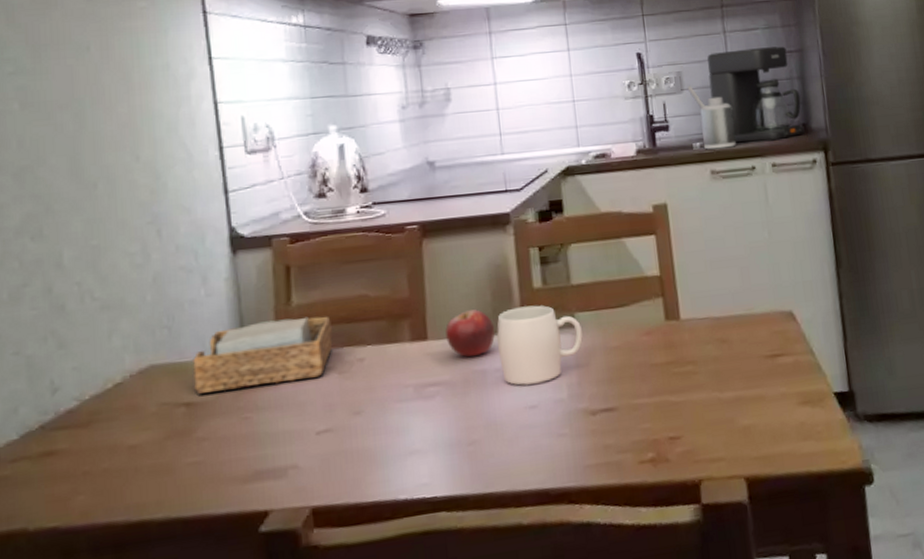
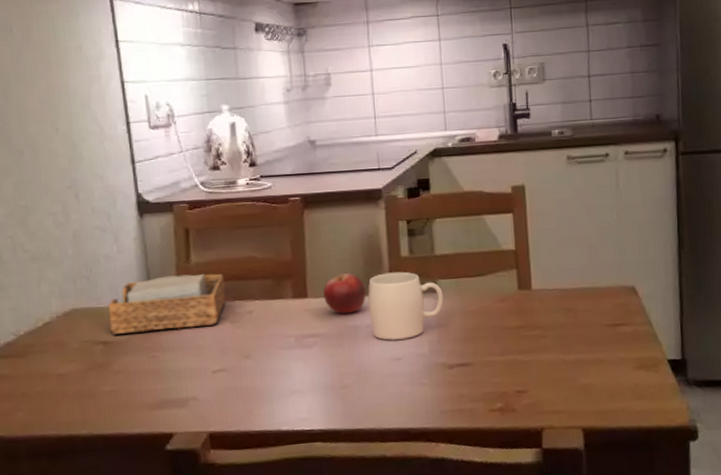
soap dispenser: present [687,85,736,150] -> none [549,75,593,137]
coffee maker: present [707,46,805,143] -> none [569,40,658,131]

